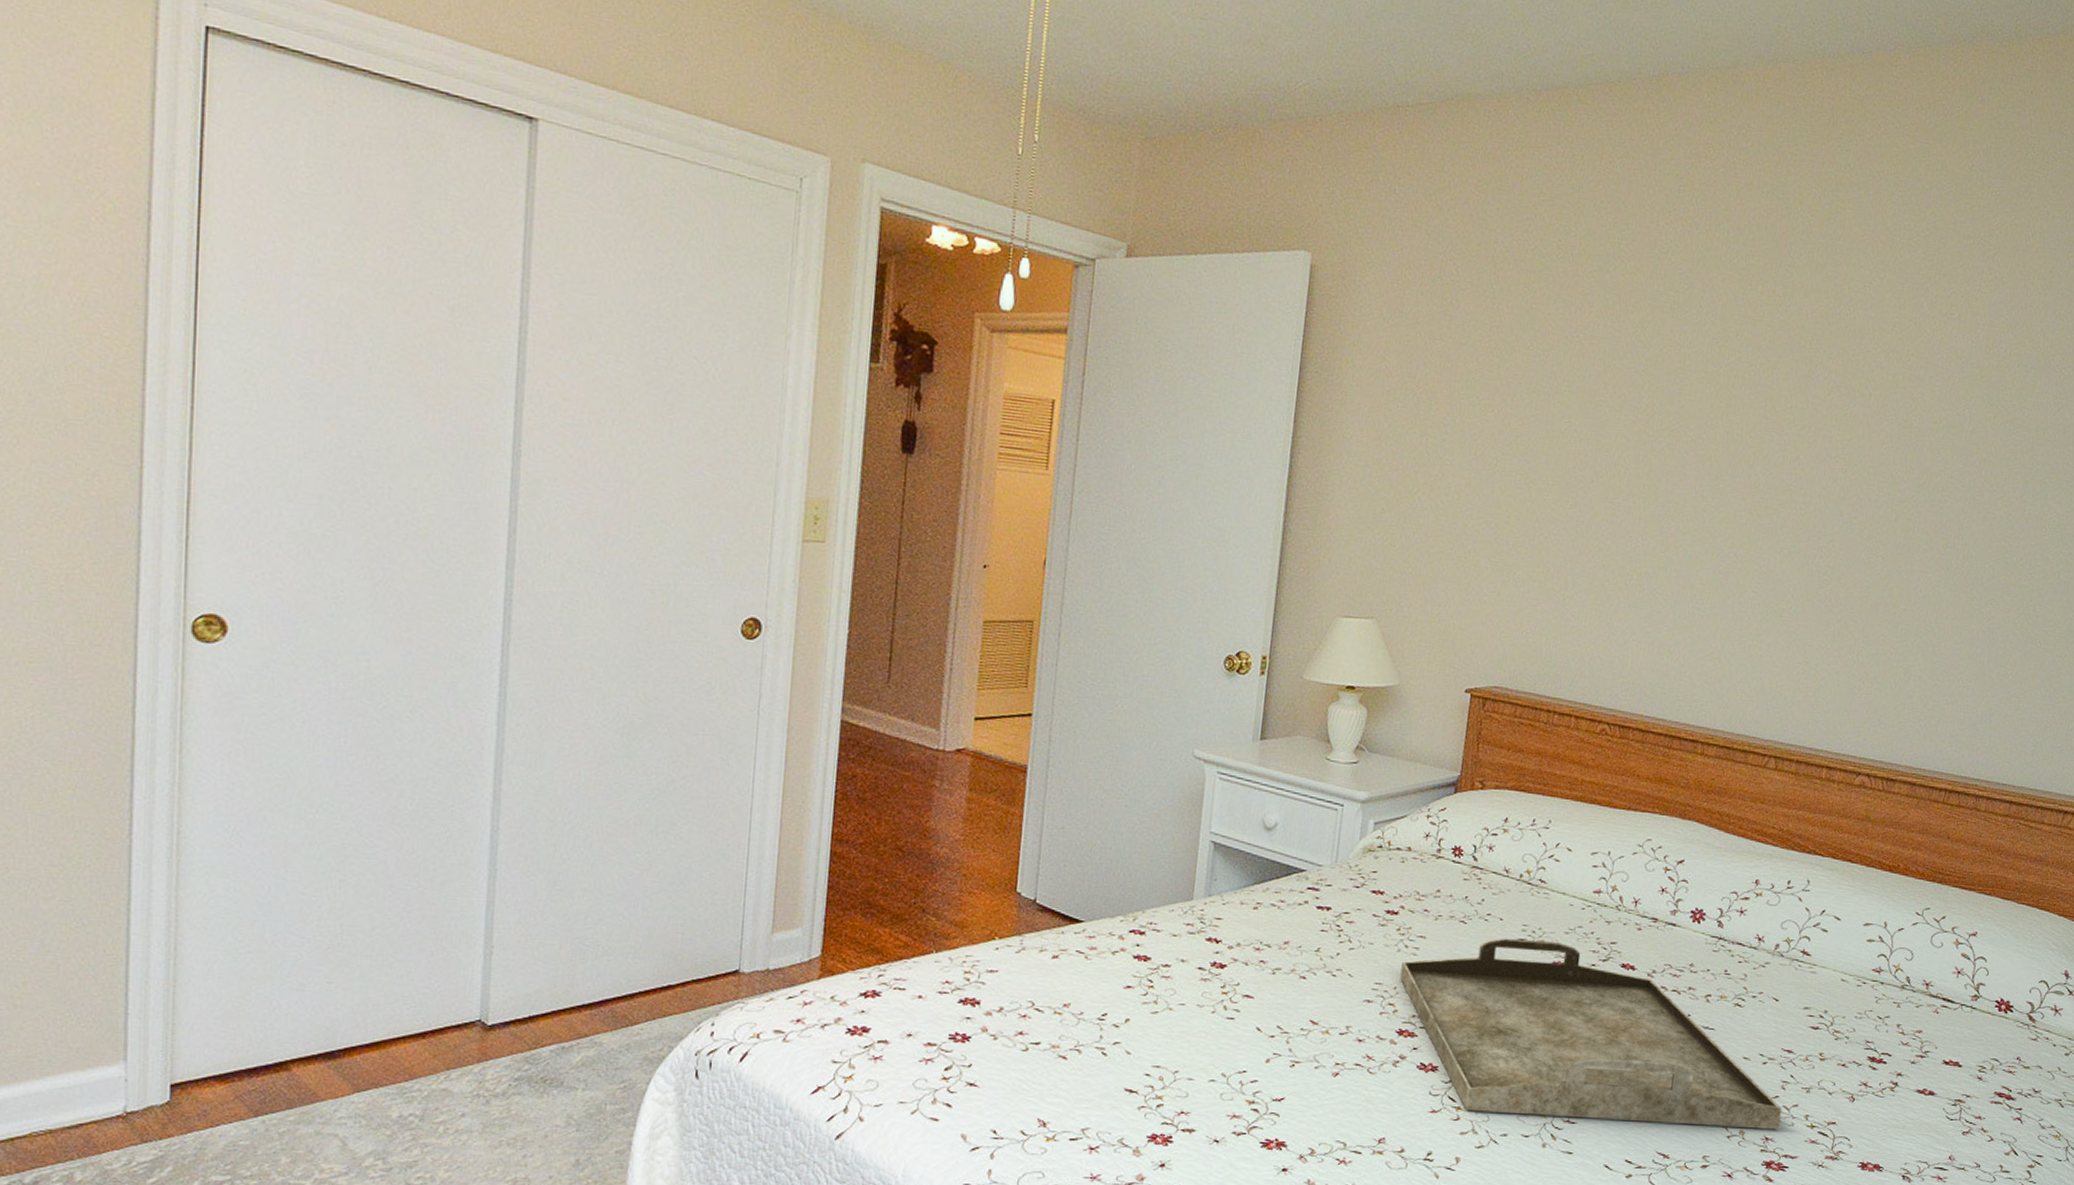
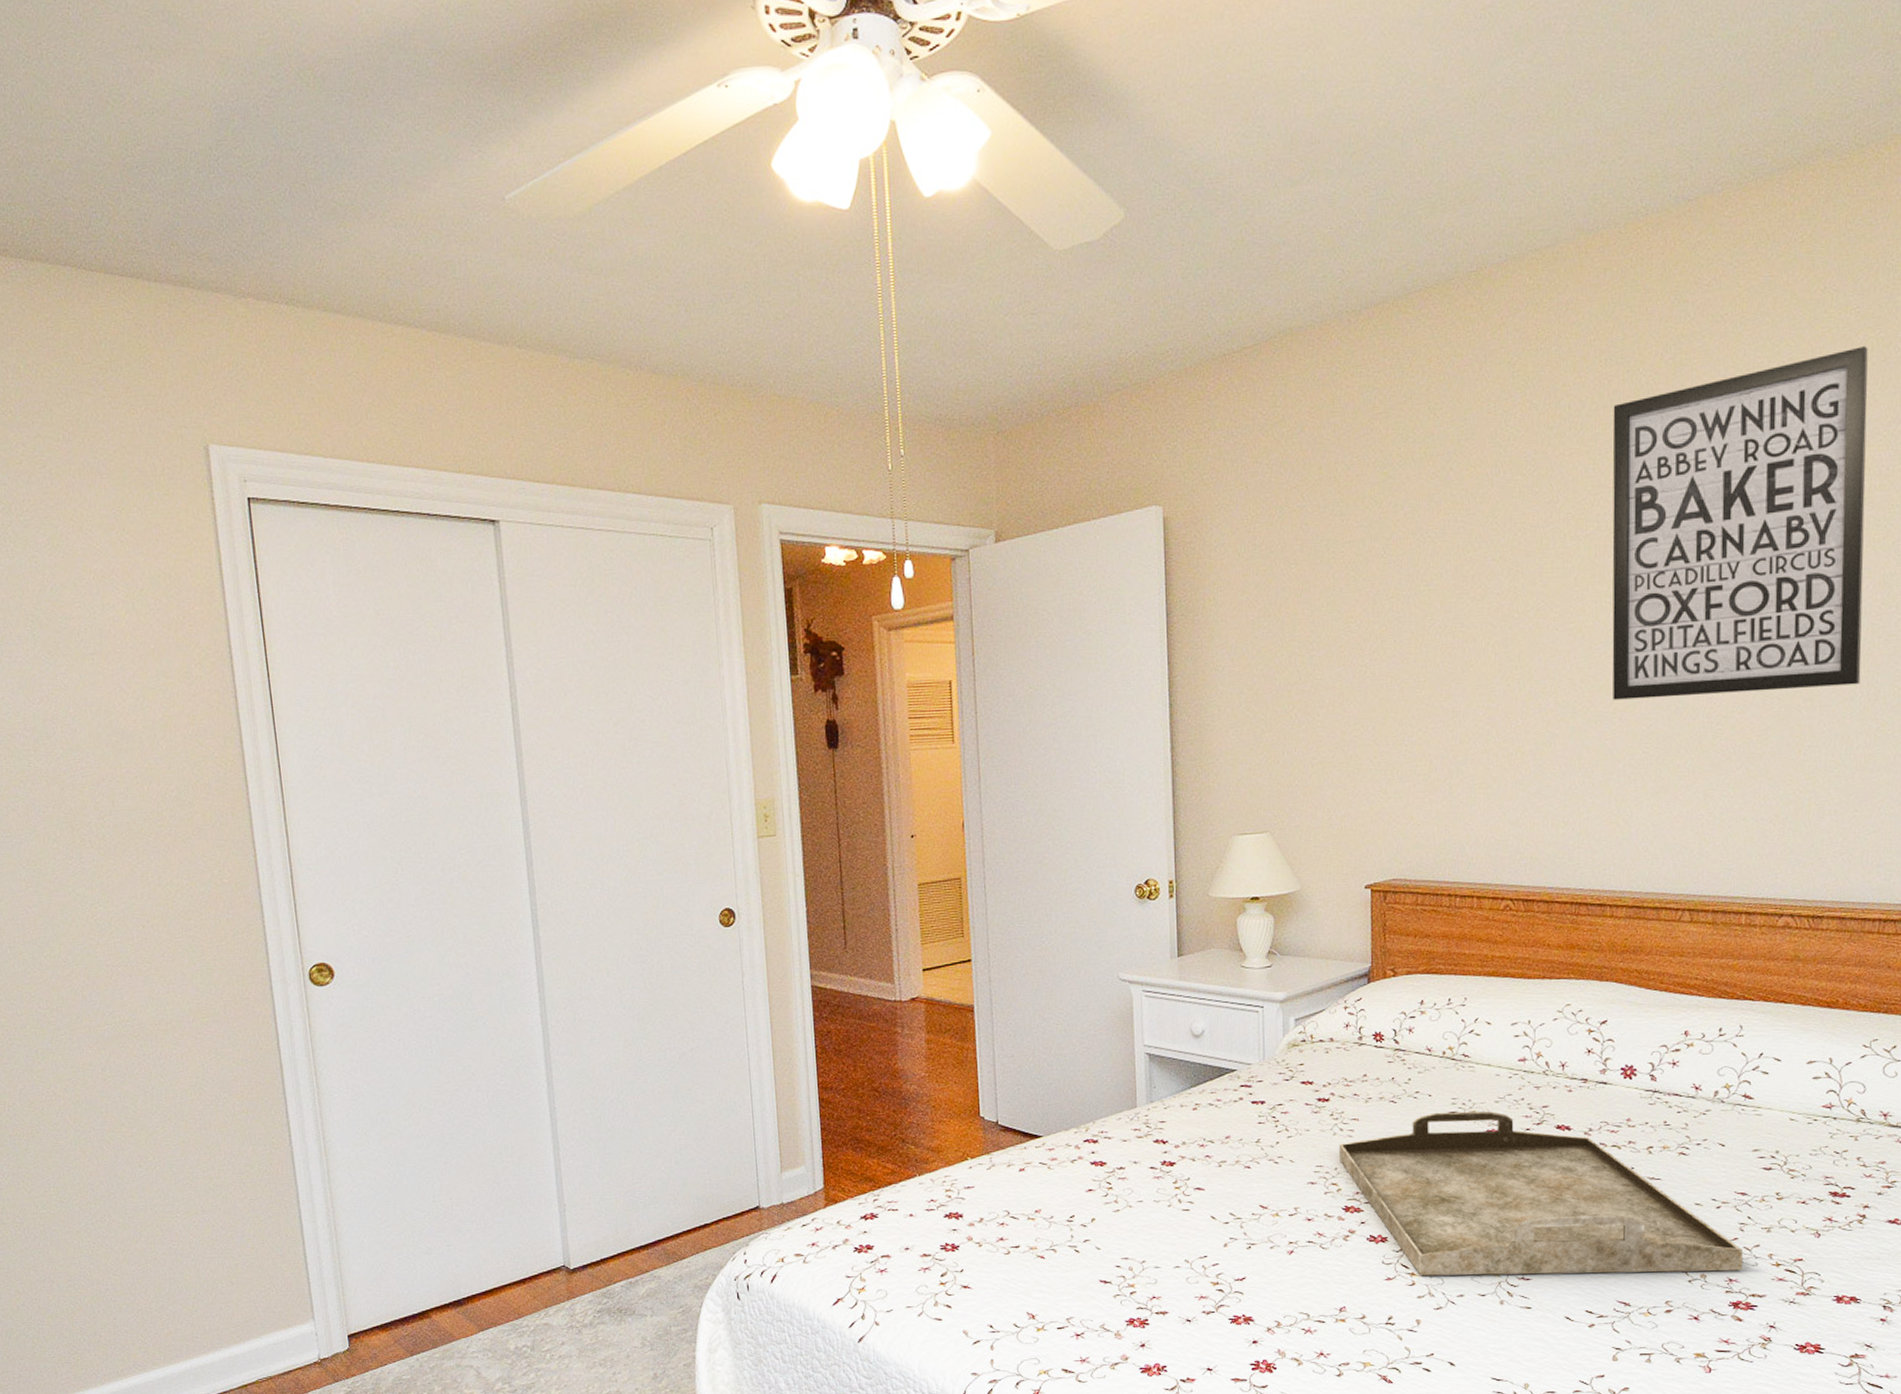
wall art: none [1731,228,2003,556] -> present [1612,346,1868,700]

